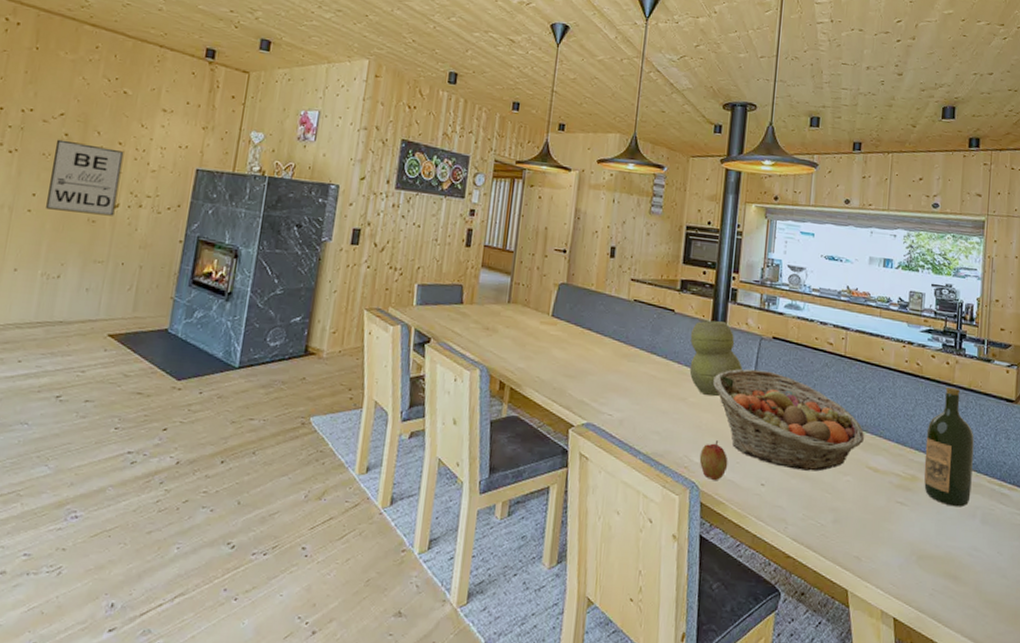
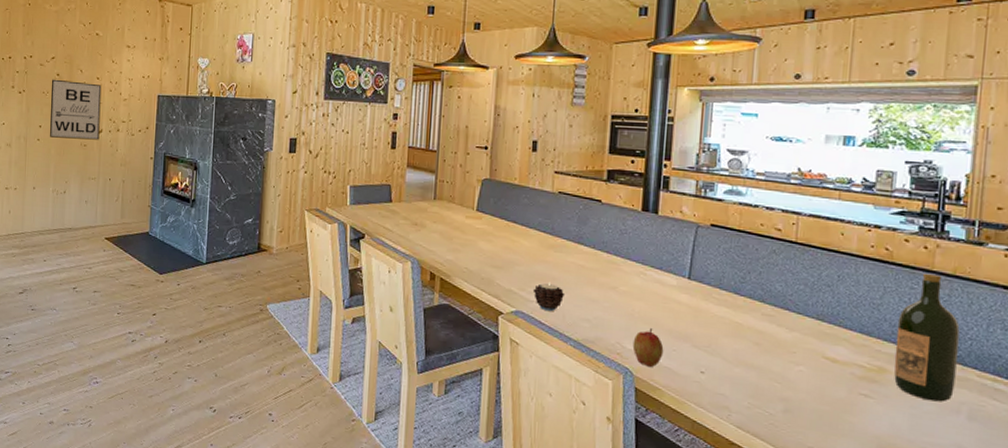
candle: none [605,392,637,423] -> present [533,281,565,311]
vase: present [689,320,742,397] -> none [619,209,677,286]
fruit basket: present [713,368,865,472] -> none [645,257,821,361]

